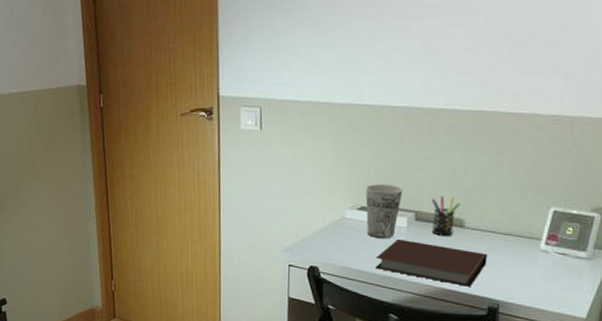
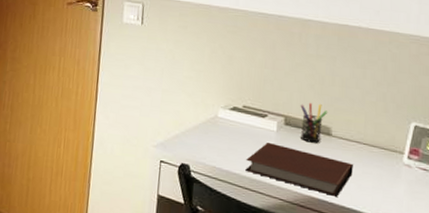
cup: present [365,184,403,238] -> none [238,86,274,141]

